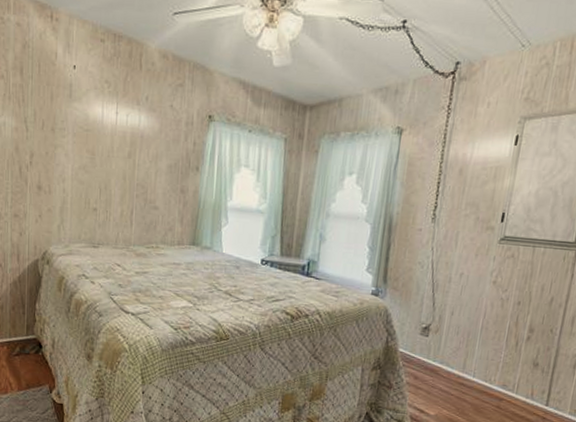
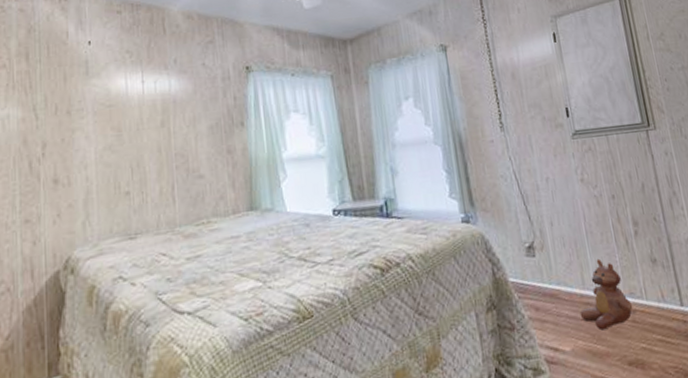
teddy bear: none [452,351,502,407] -> present [580,258,633,331]

